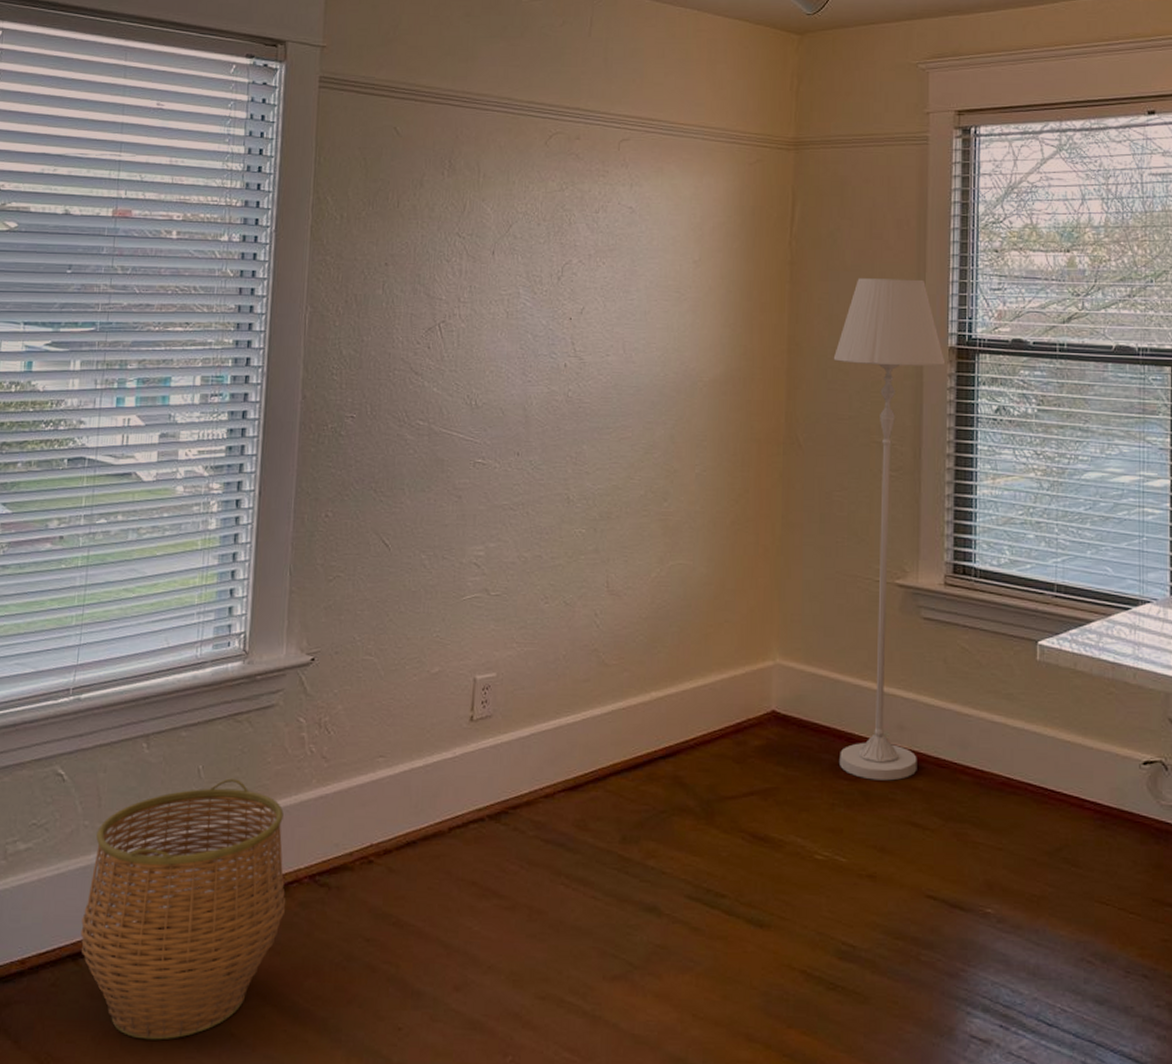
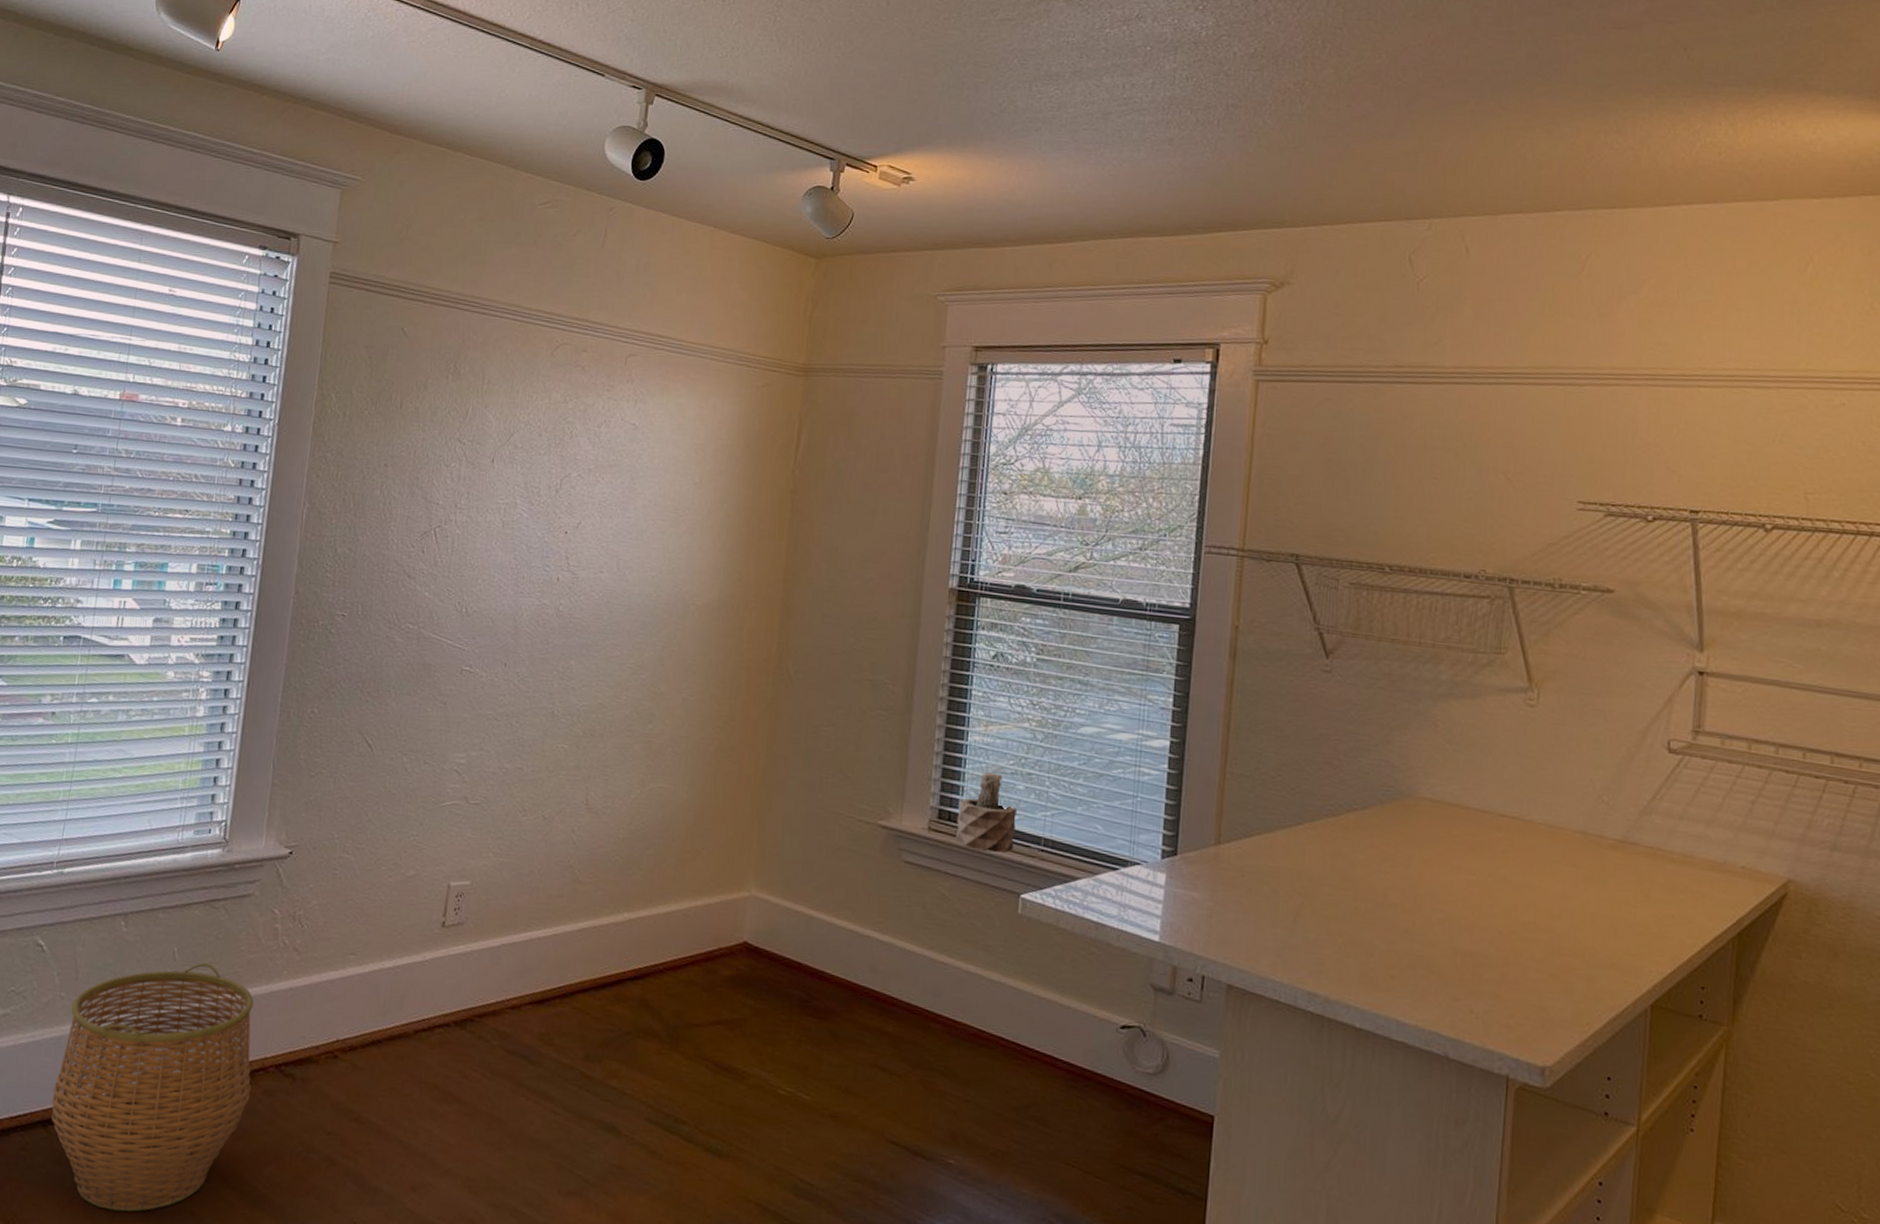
floor lamp: present [833,278,946,781] -> none [808,511,945,1023]
succulent plant: none [971,524,1029,603] -> present [955,772,1017,853]

